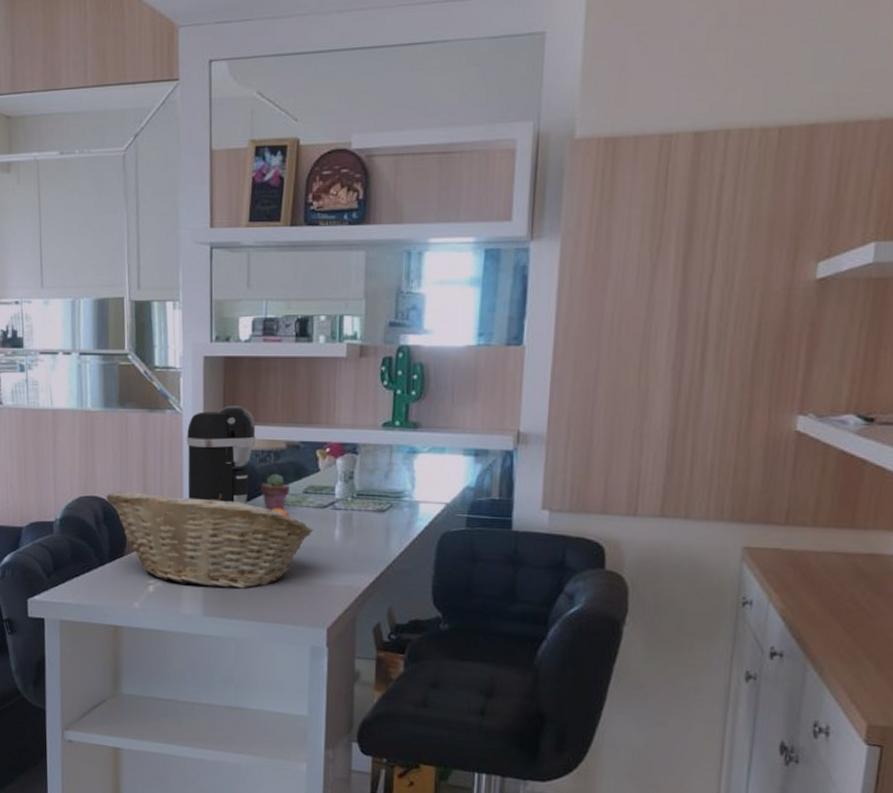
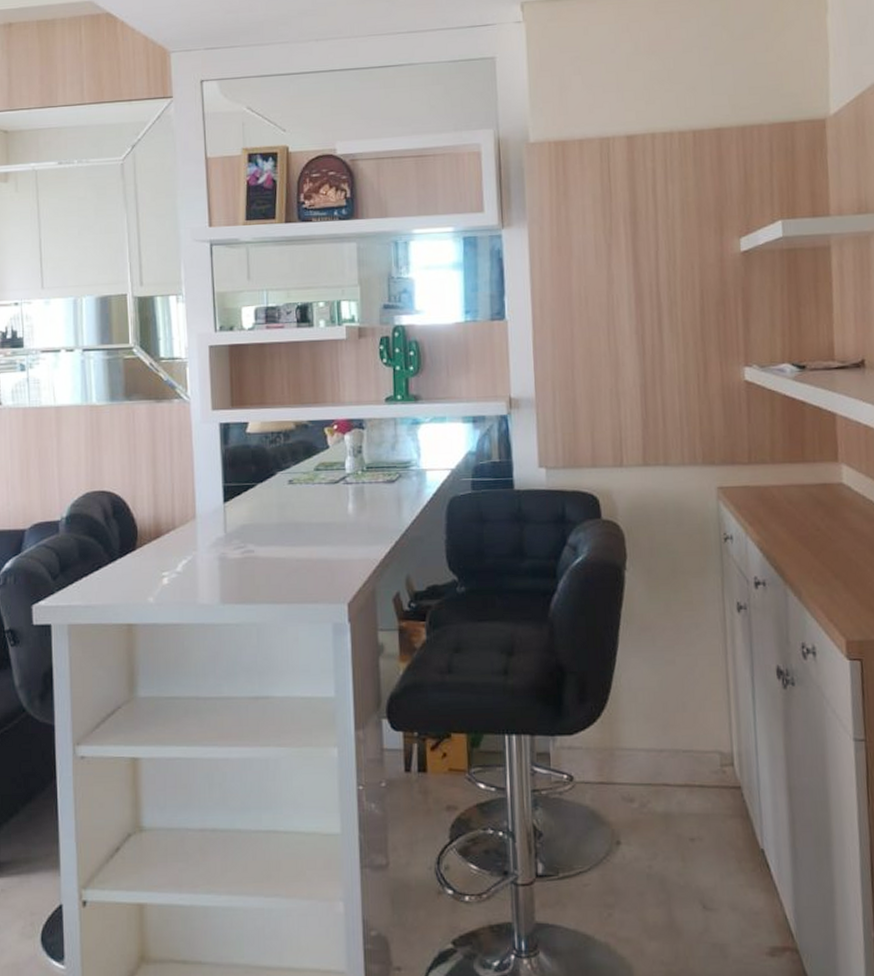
fruit basket: present [107,490,314,589] -> none [115,478,328,574]
coffee maker: present [186,405,256,505] -> none [195,390,265,487]
potted succulent: present [261,473,291,511] -> none [272,453,302,491]

